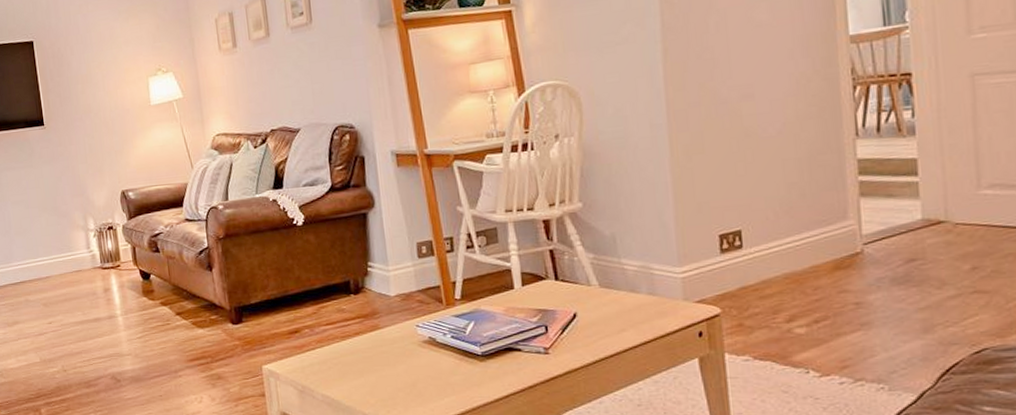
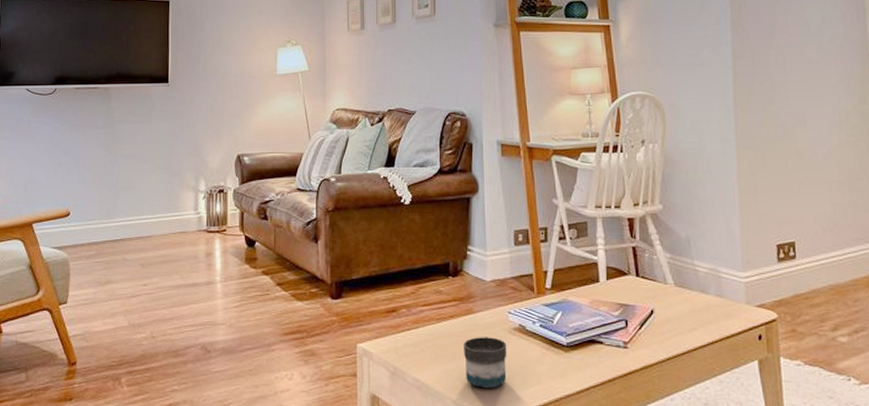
mug: none [370,351,420,402] -> present [463,337,507,389]

